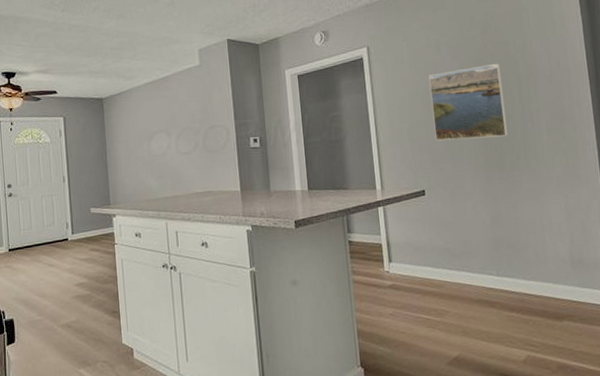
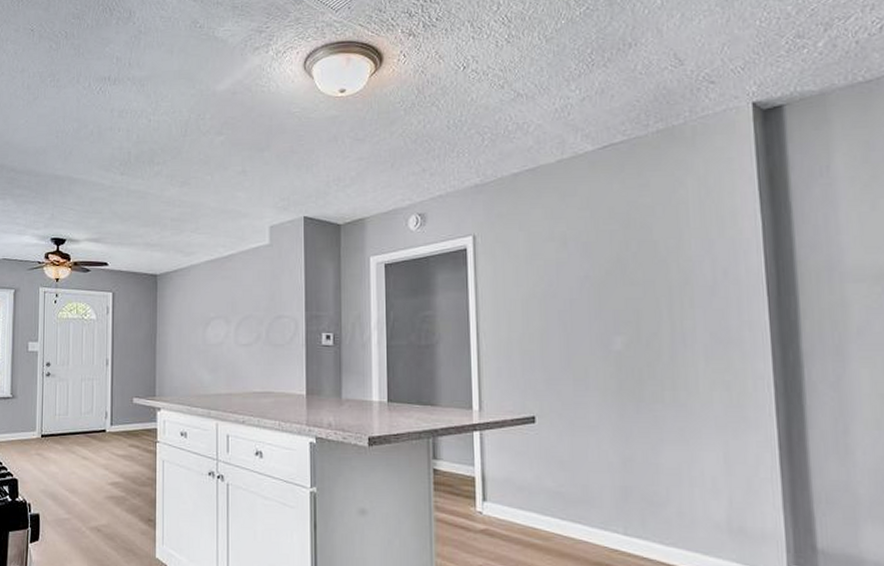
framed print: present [428,63,509,141] -> none [549,266,651,359]

